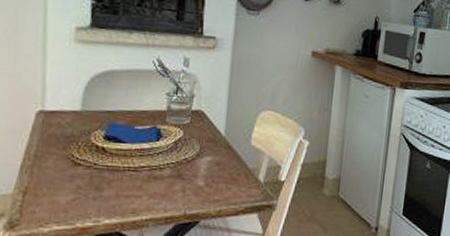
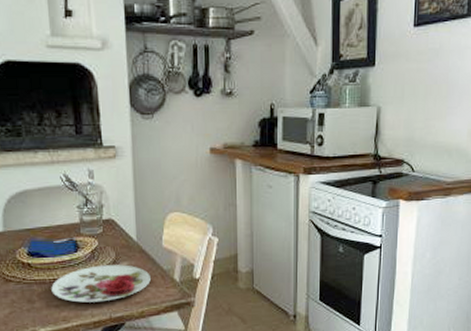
plate: none [124,157,234,197] -> present [51,265,151,303]

